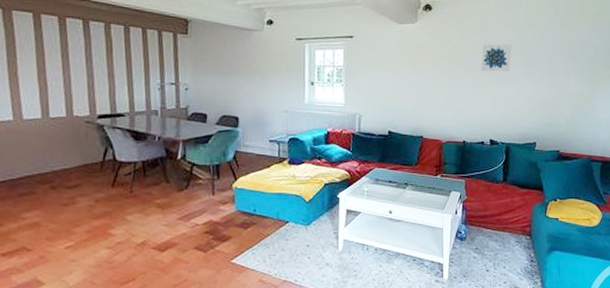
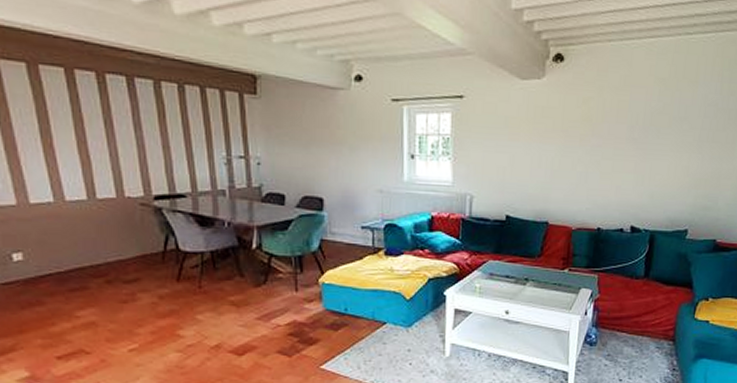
wall art: present [481,44,512,72] -> none [624,105,664,141]

